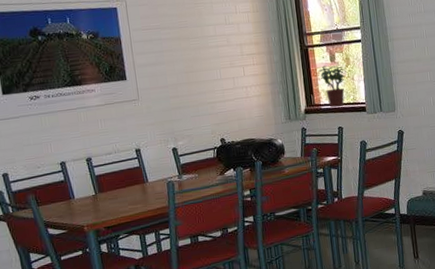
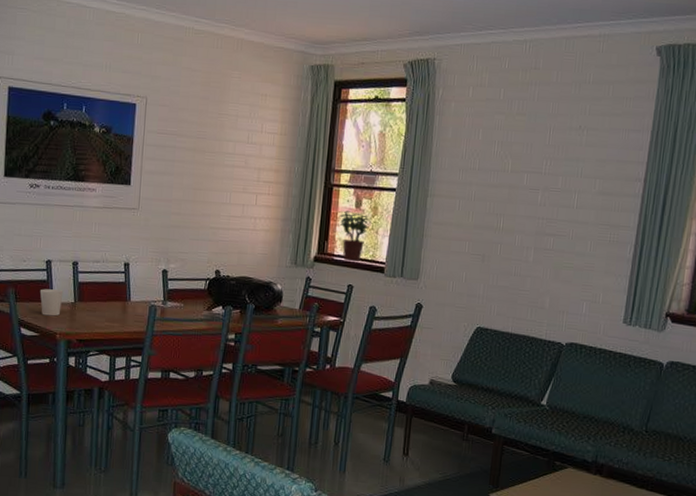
dixie cup: none [59,186,84,213] -> present [39,289,63,317]

